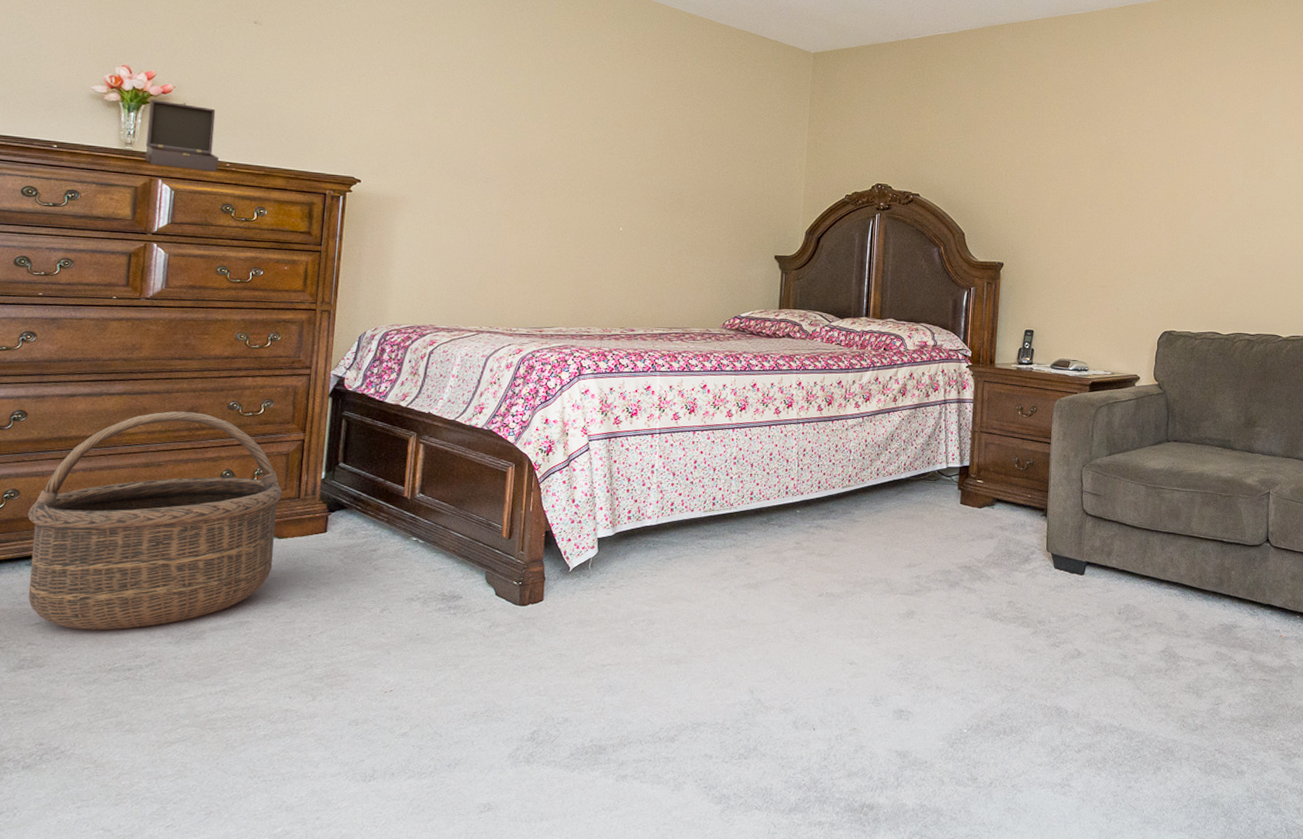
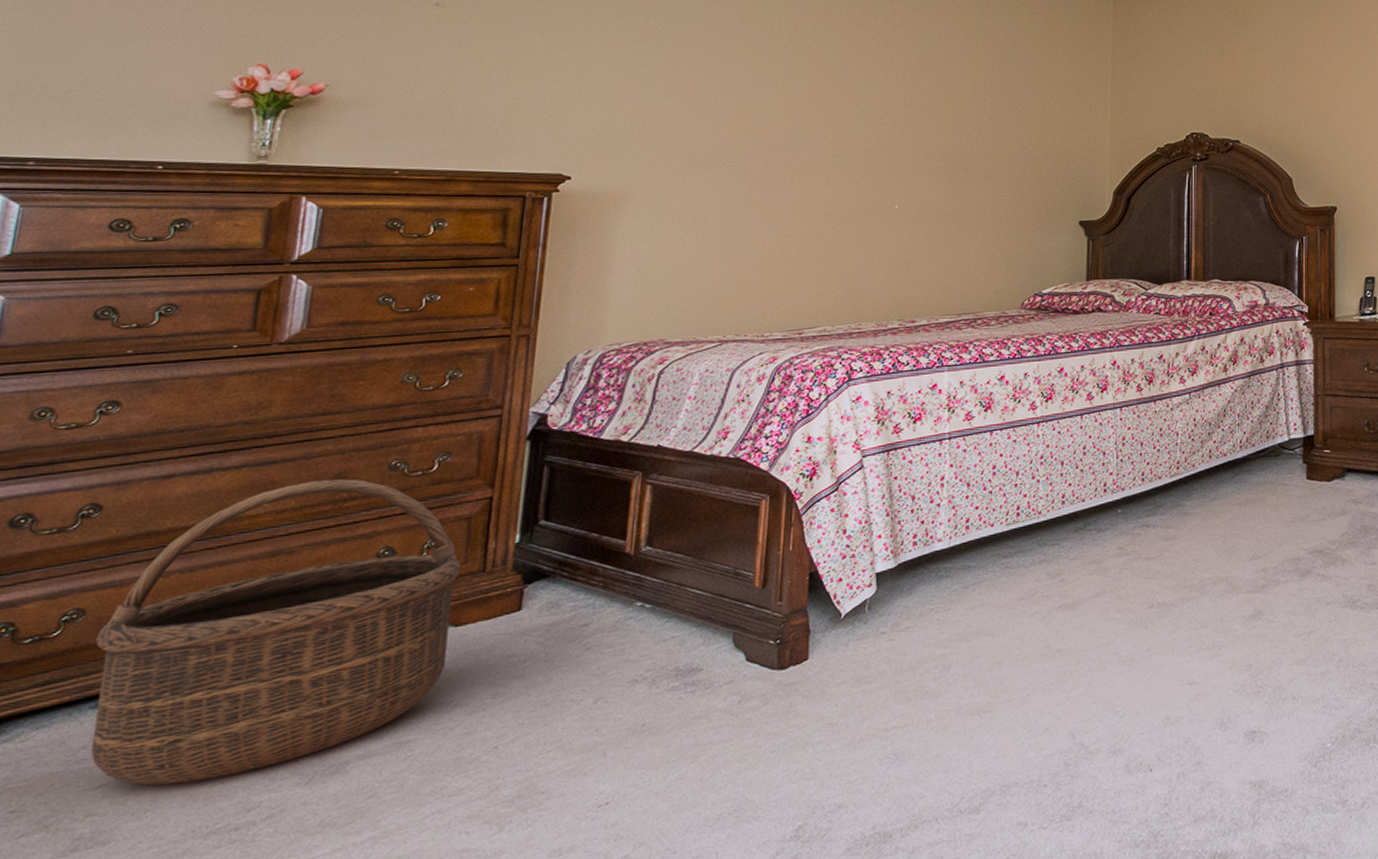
jewelry box: present [144,100,219,172] -> none [283,102,385,182]

